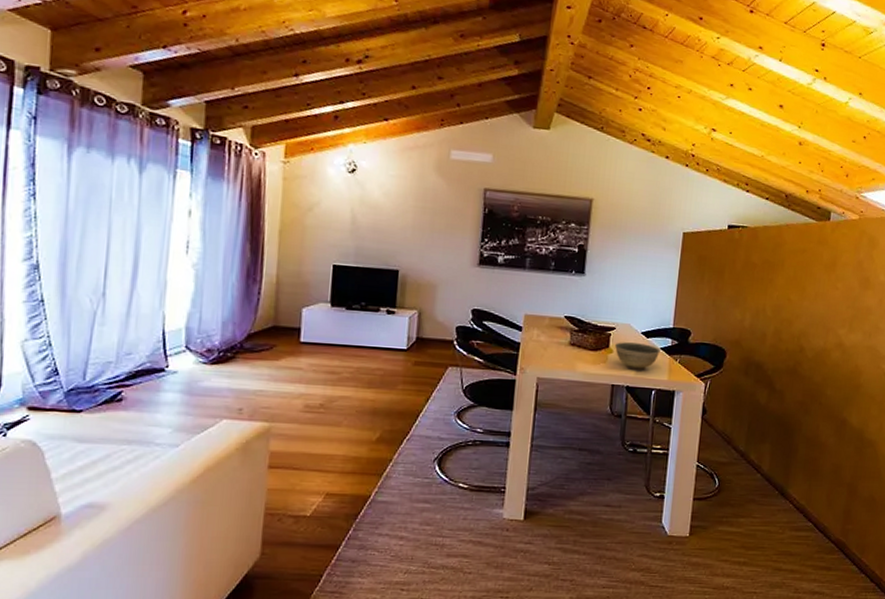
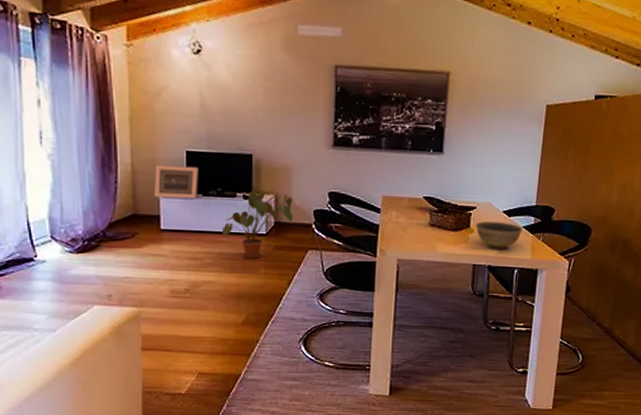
picture frame: none [297,278,344,312] -> present [155,165,198,199]
house plant: none [363,305,437,375] -> present [222,190,293,260]

